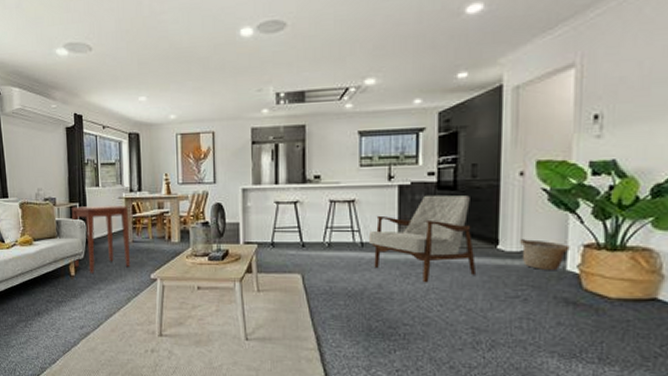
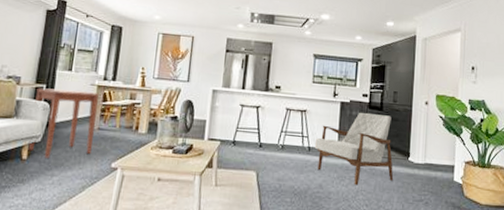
basket: present [520,239,570,270] -> none [424,154,456,180]

